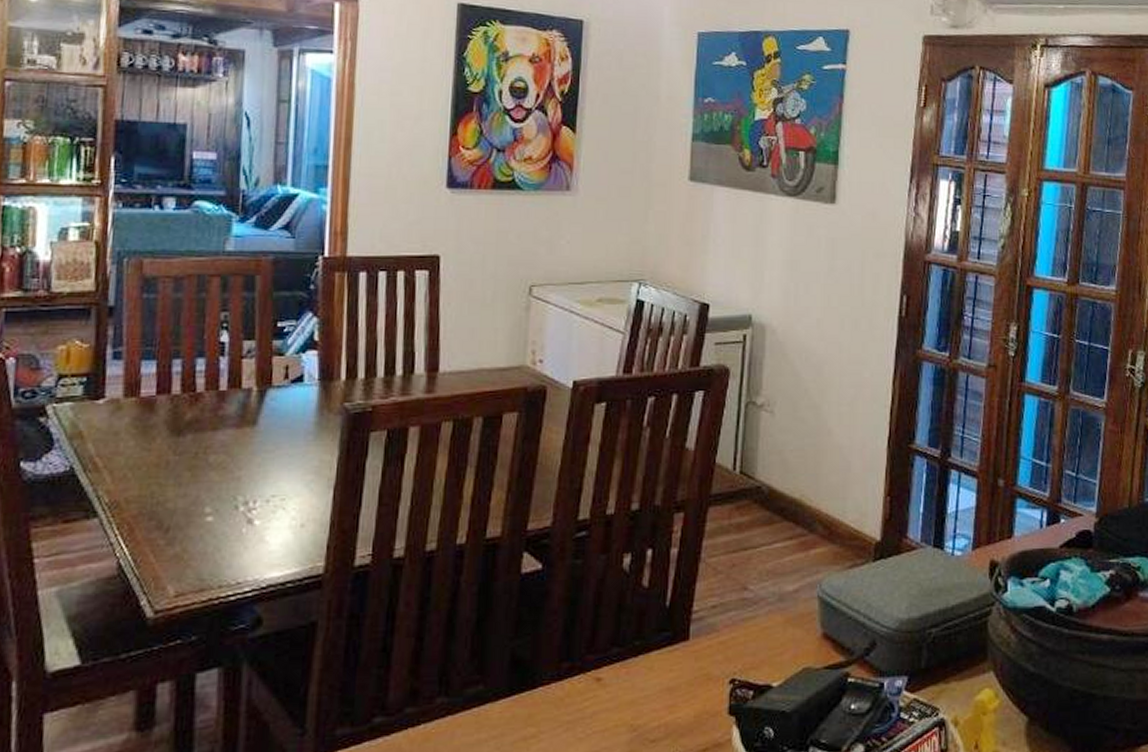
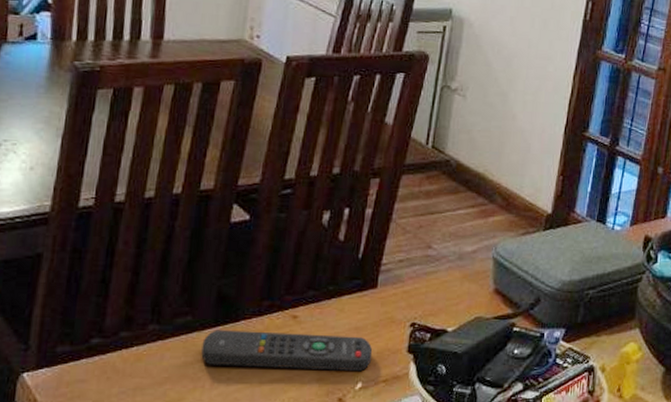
remote control: none [496,698,689,742] -> present [201,329,373,372]

